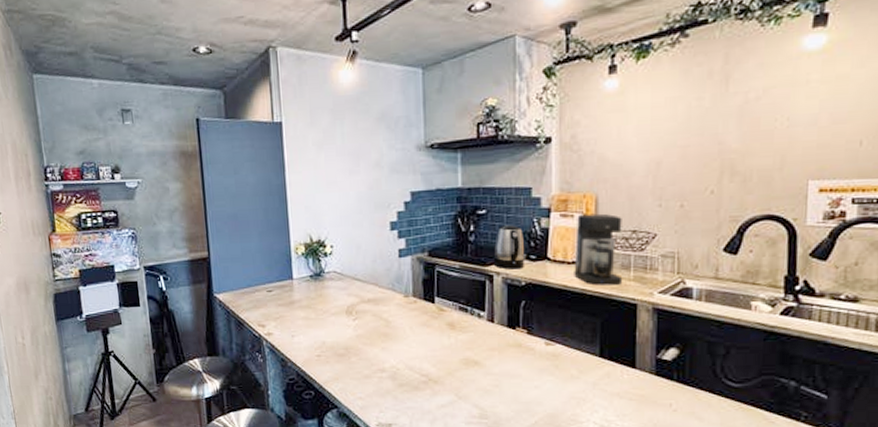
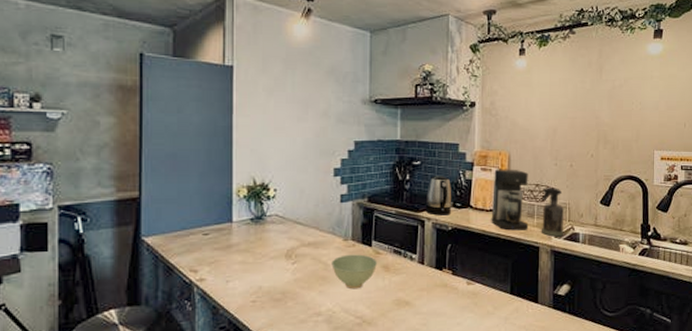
bowl: none [393,311,441,347] -> present [332,254,377,289]
spray bottle: none [640,233,672,293] -> present [541,188,565,237]

